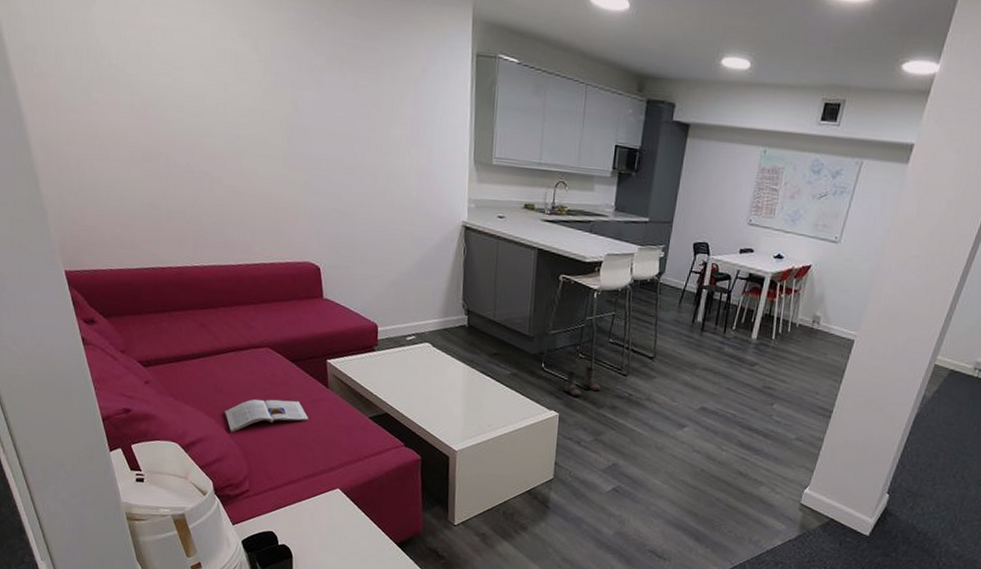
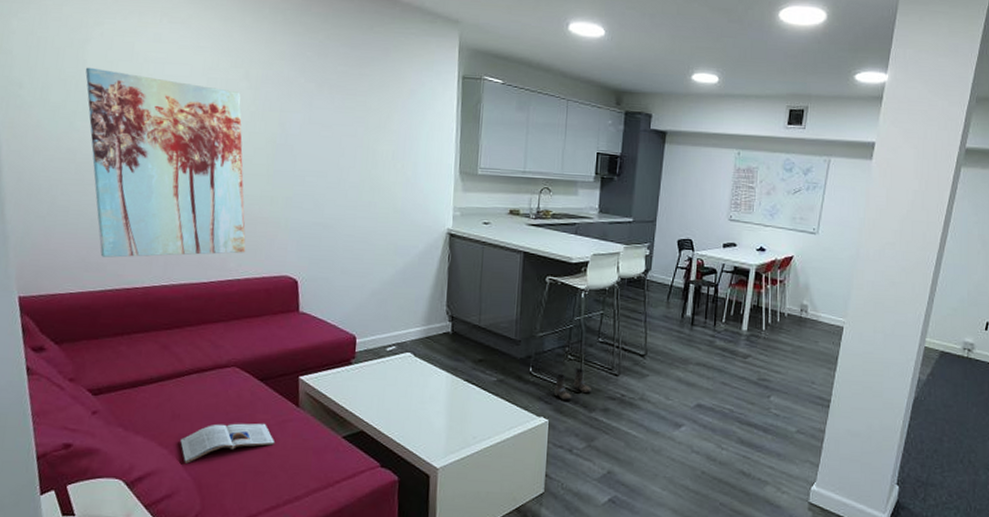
wall art: none [94,33,269,238] -> present [85,67,246,258]

